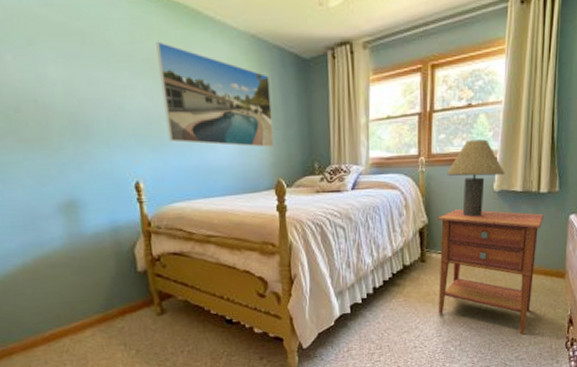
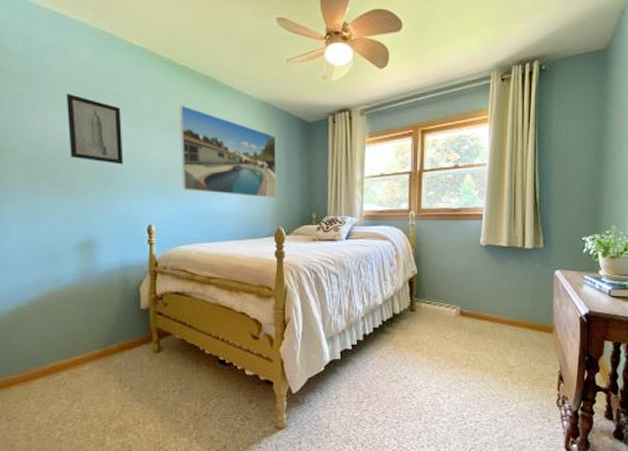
wall art: none [21,31,99,114] -> present [67,94,123,164]
nightstand: present [437,209,544,335] -> none [426,261,529,390]
table lamp: present [447,139,505,217] -> none [435,197,490,269]

